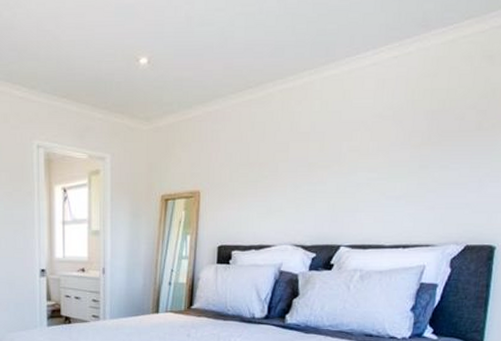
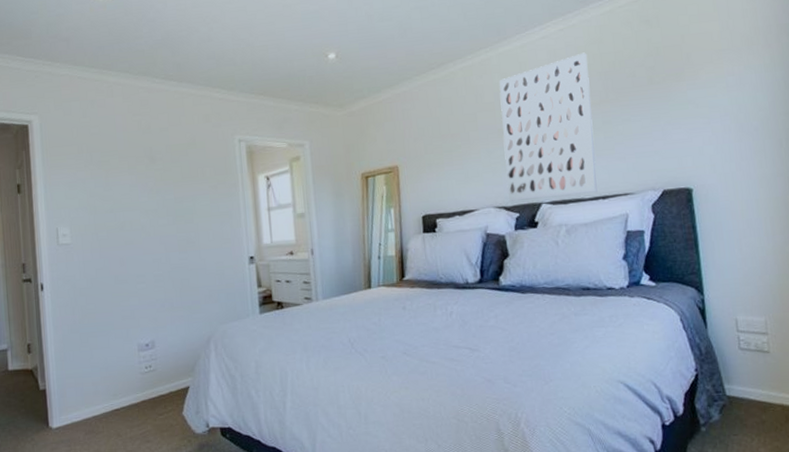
wall art: none [307,86,418,241] -> present [499,52,598,201]

